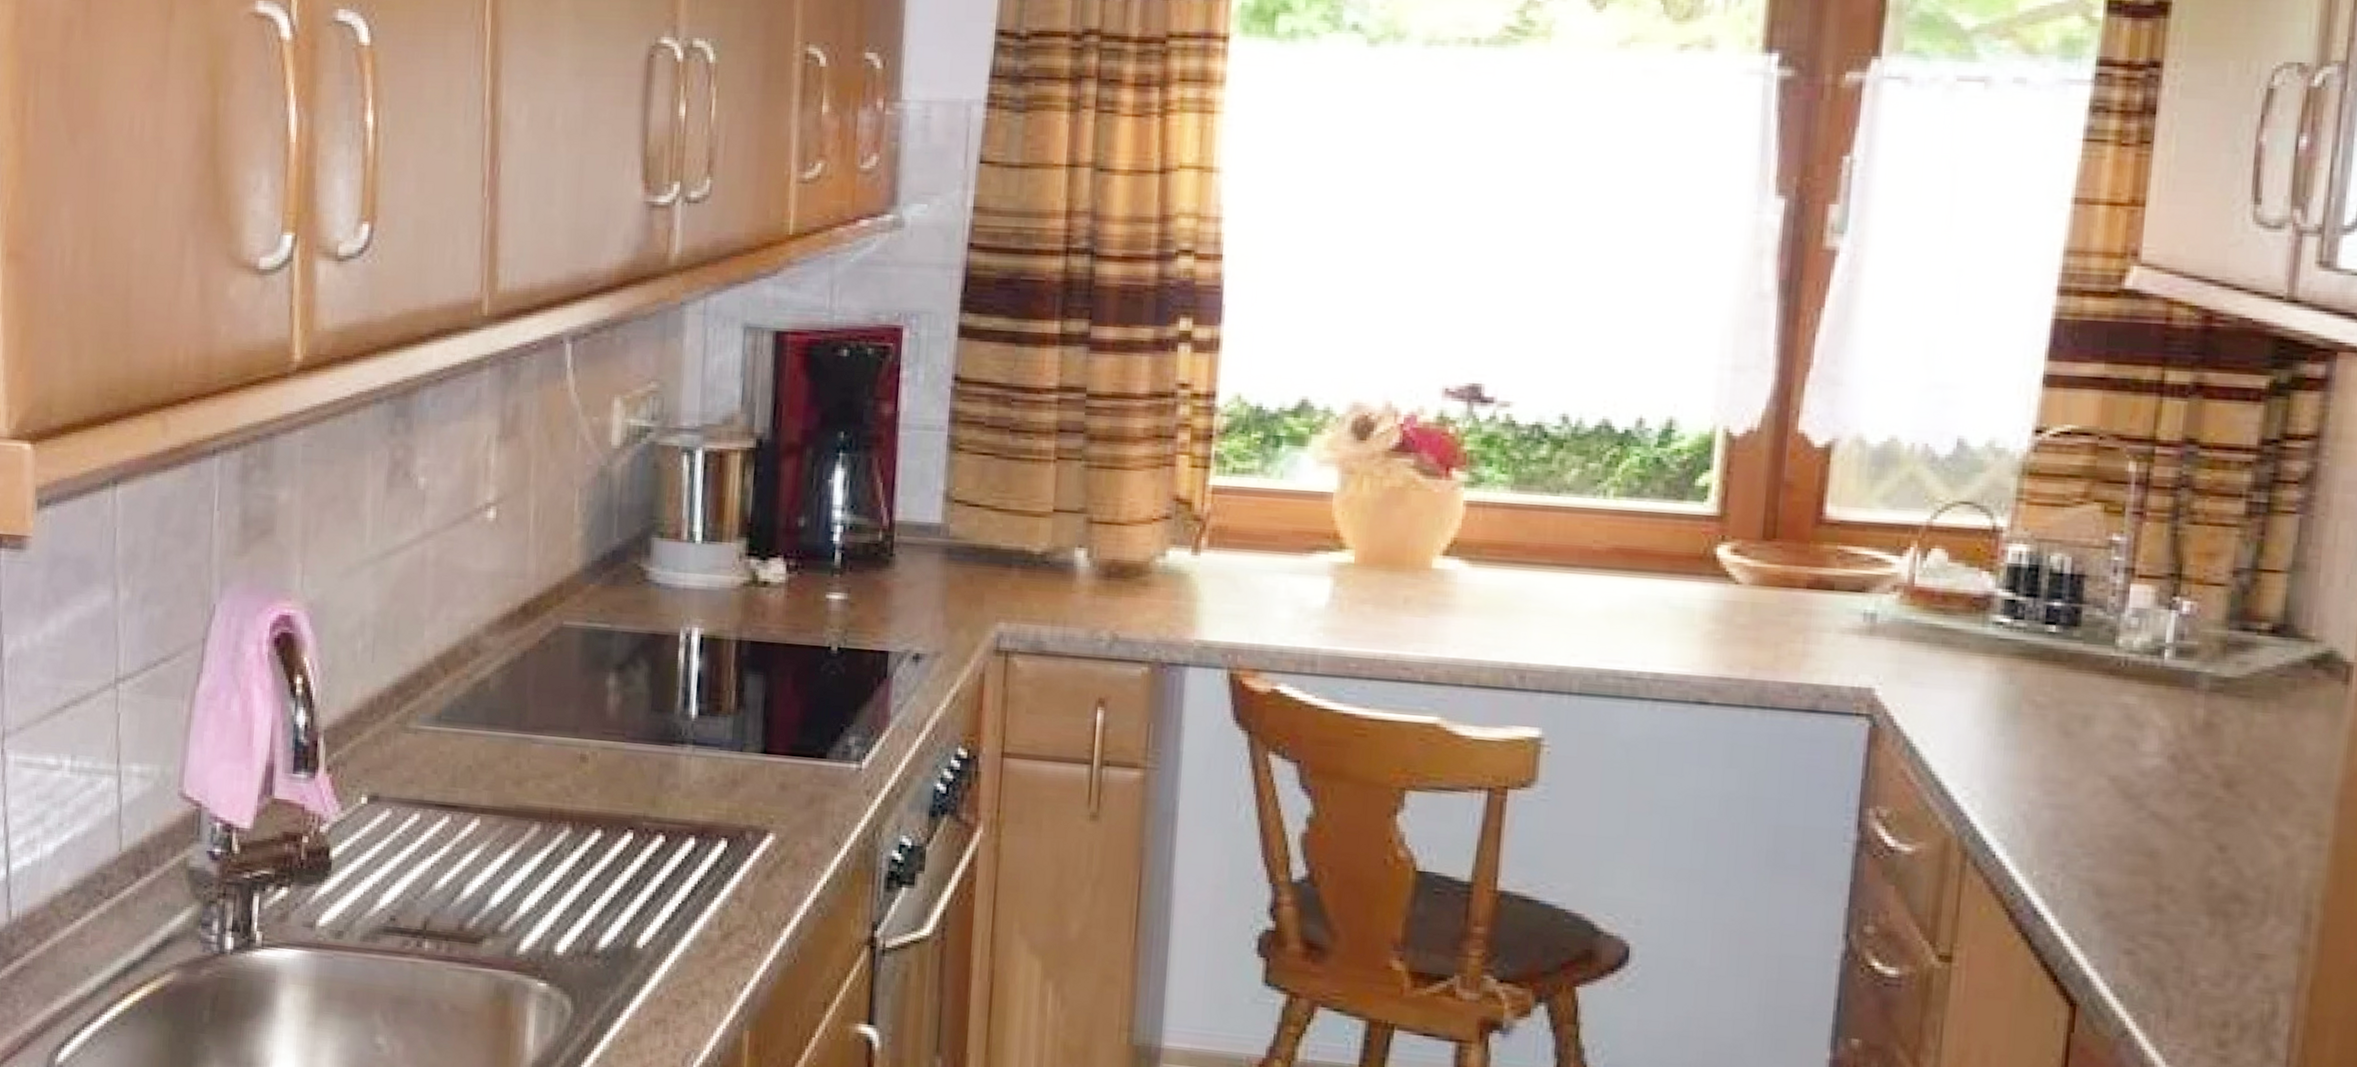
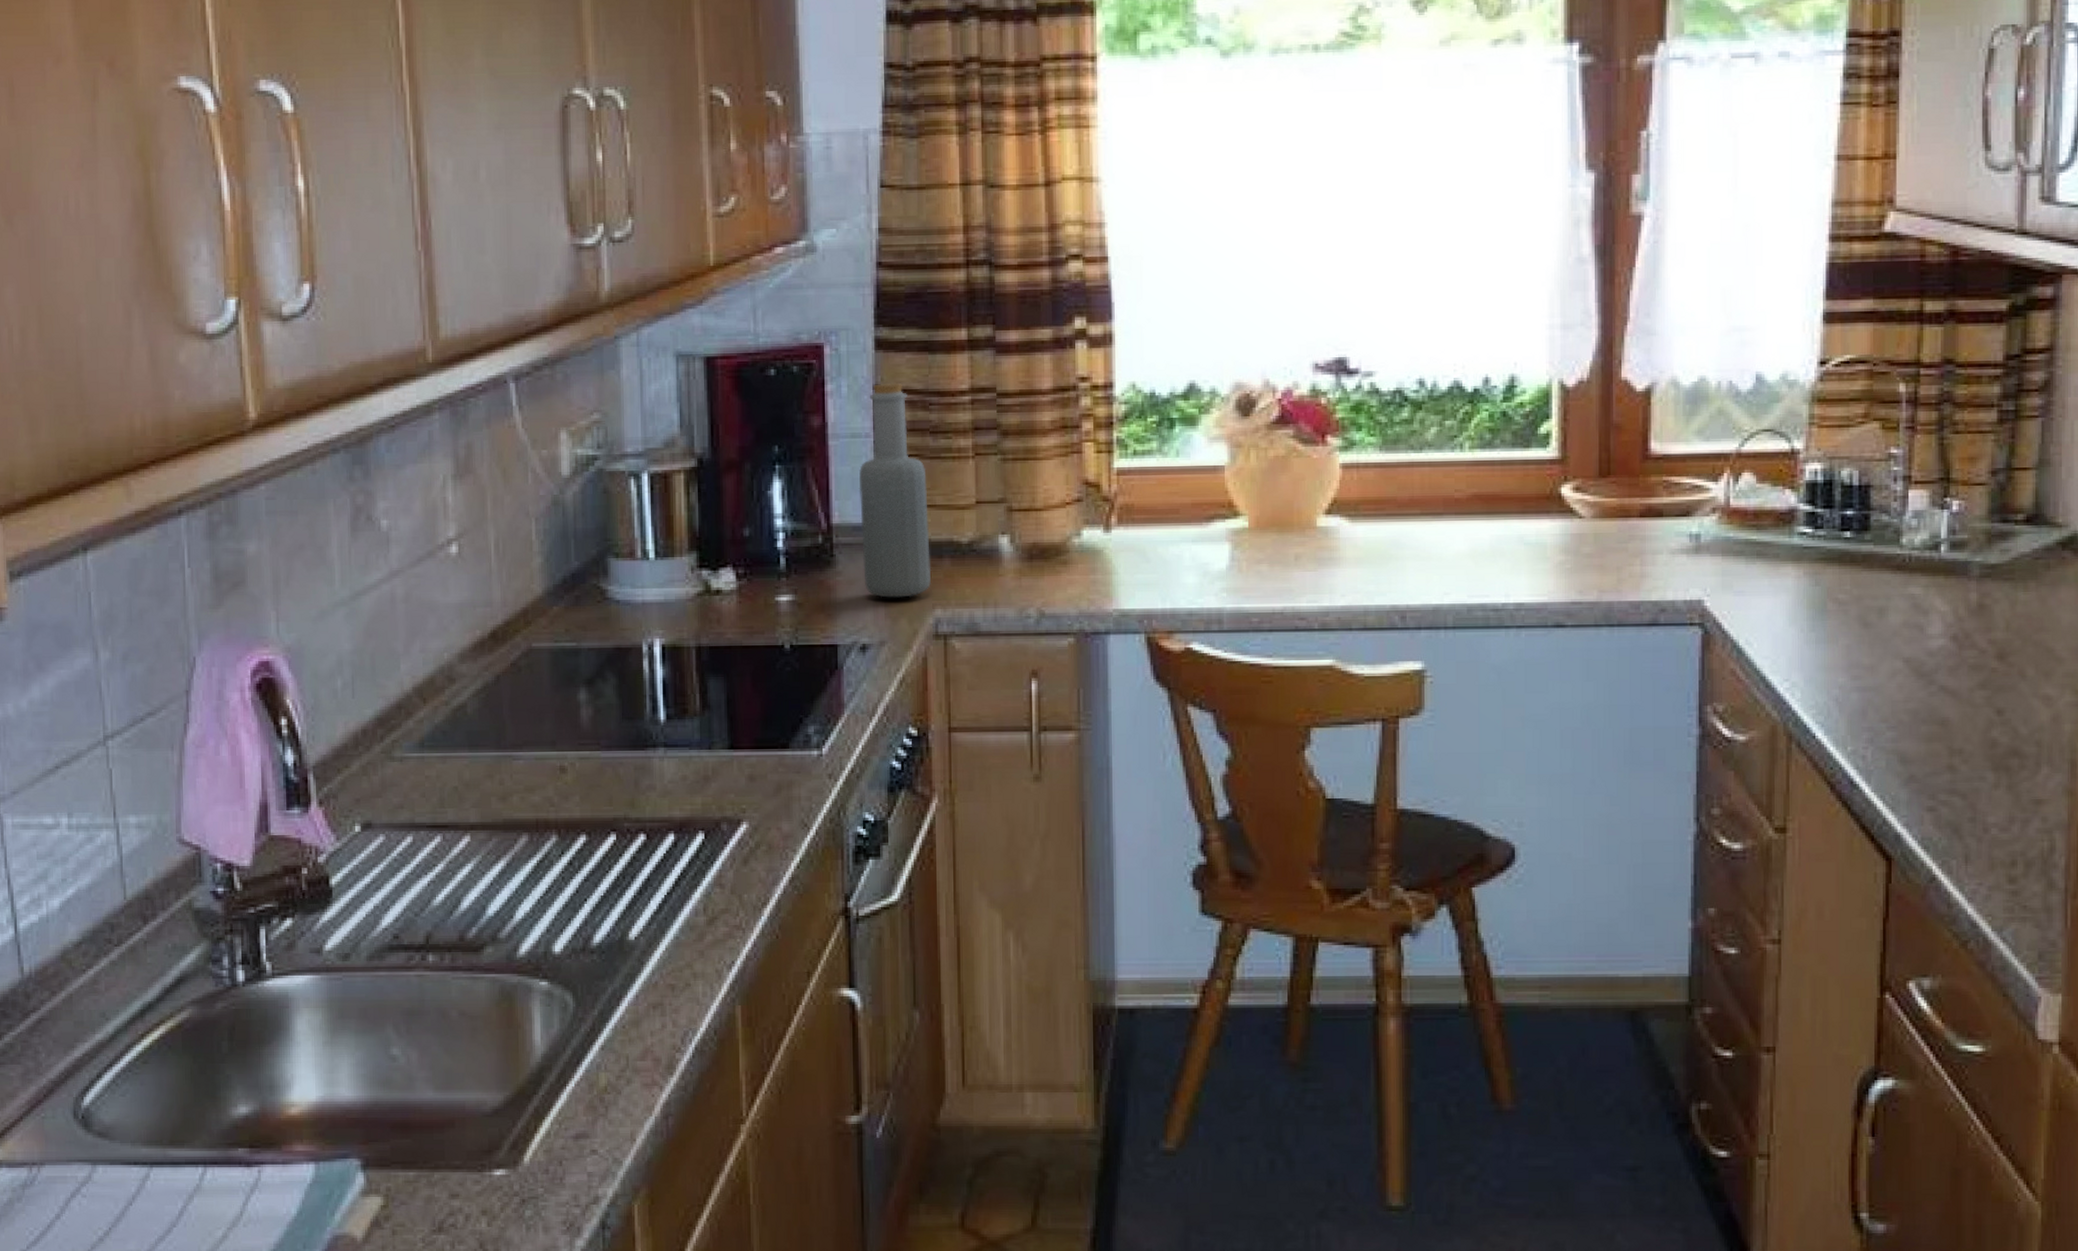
bottle: none [924,374,1002,607] -> present [859,382,932,598]

